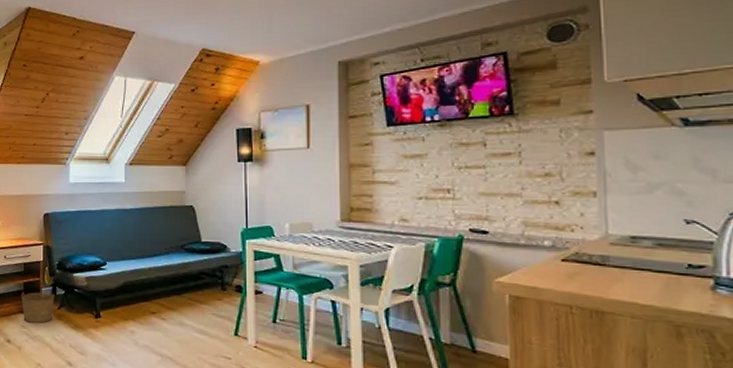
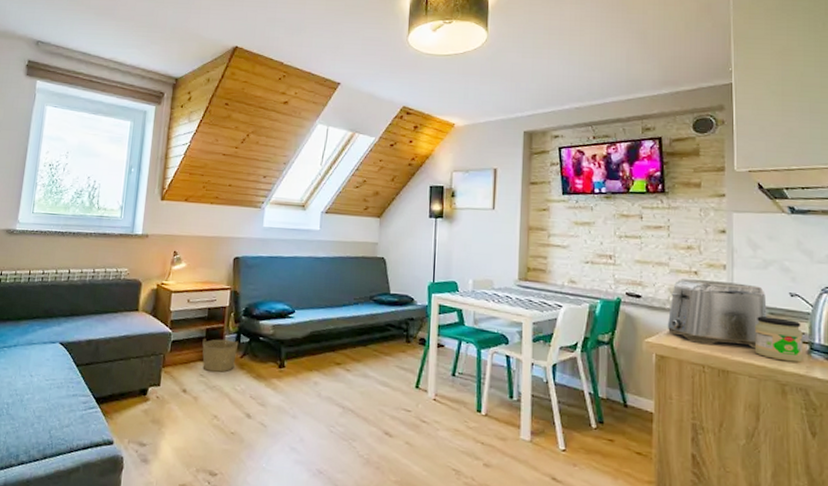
toaster: none [522,210,654,284] -> present [667,279,767,348]
jar: none [637,248,705,300] -> present [754,316,803,363]

